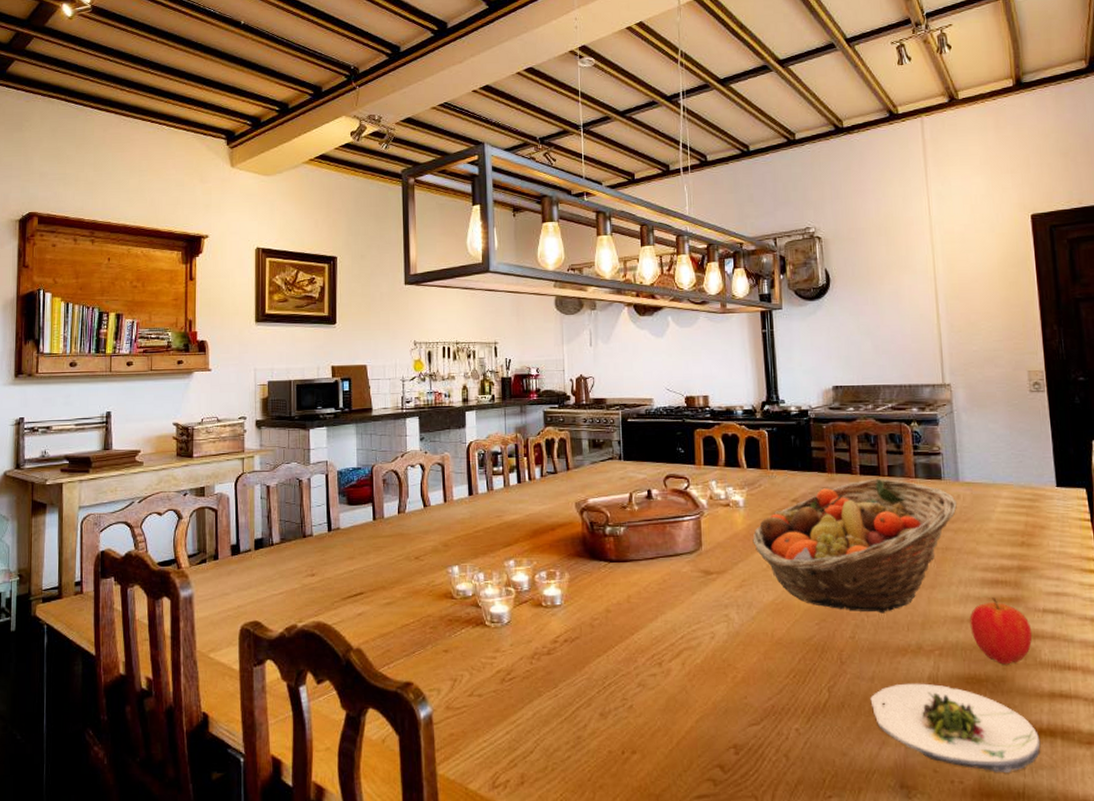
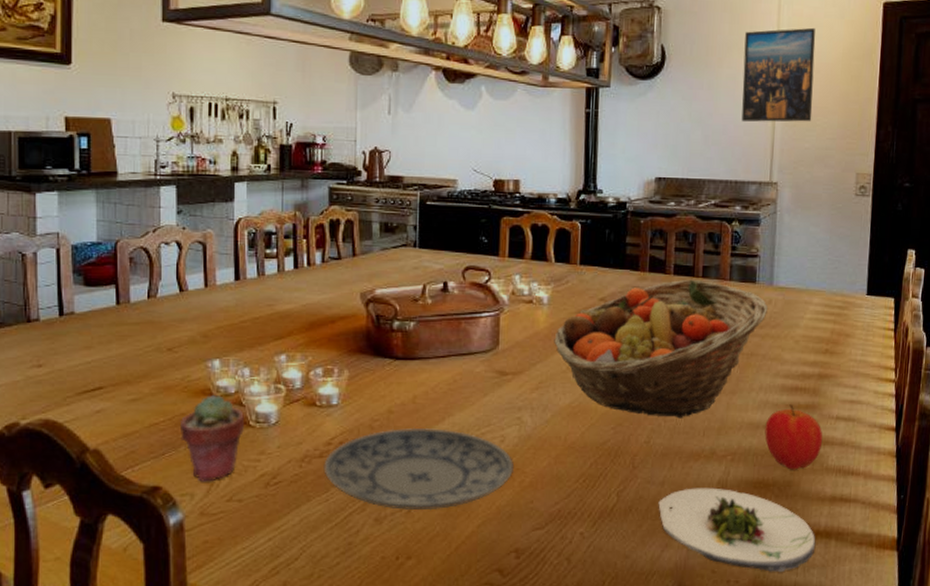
potted succulent: none [426,597,482,678] -> present [179,394,245,482]
plate: none [551,625,726,706] -> present [323,427,514,511]
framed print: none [902,242,976,331] -> present [741,27,816,122]

